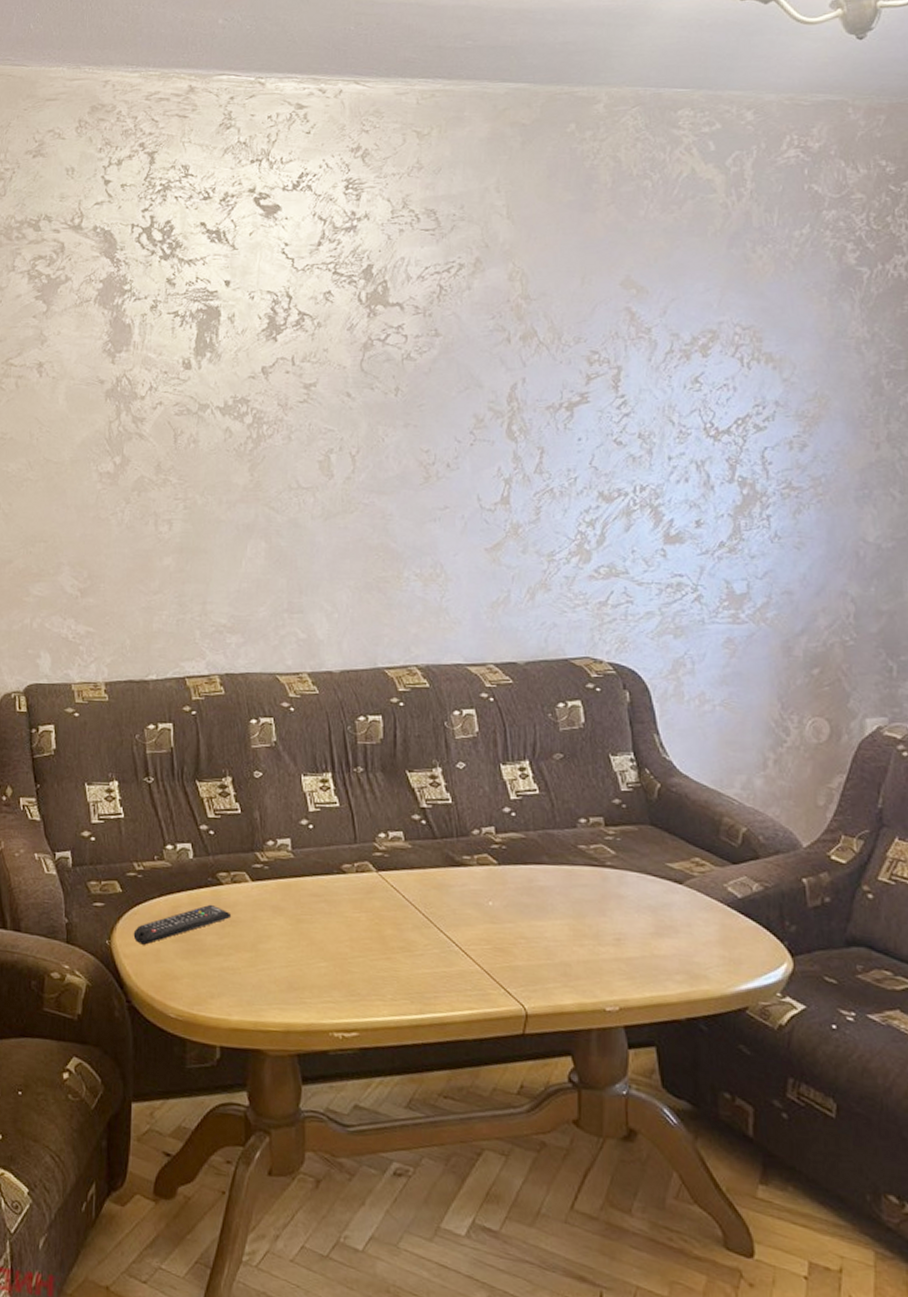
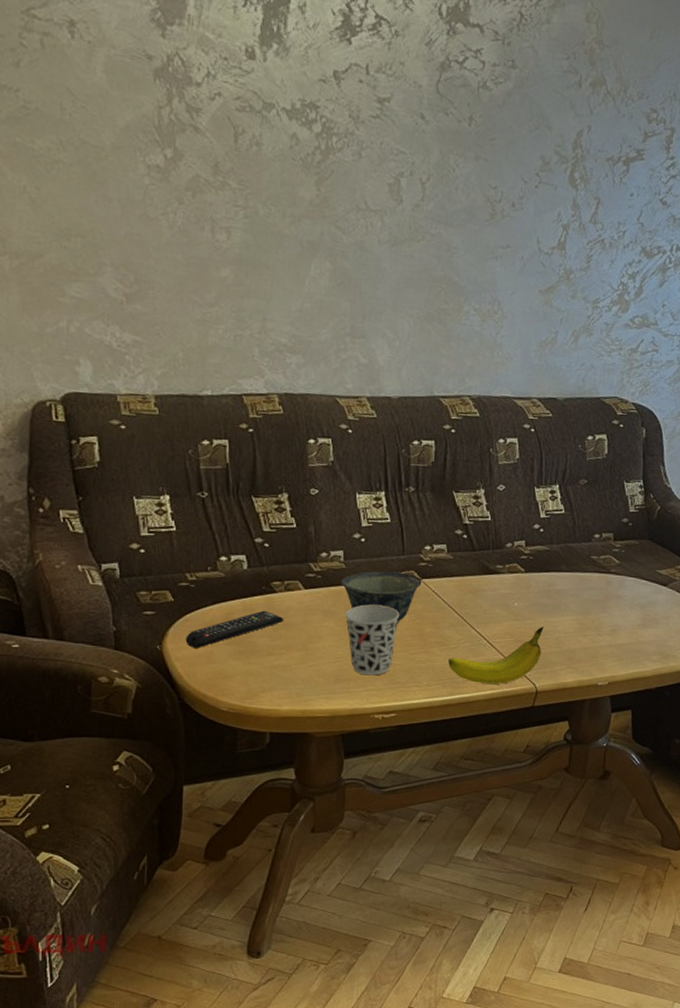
bowl: none [289,861,378,924] -> present [340,571,422,624]
cup: none [296,900,356,985] -> present [345,604,400,676]
fruit: none [415,932,528,1003] -> present [448,627,544,684]

